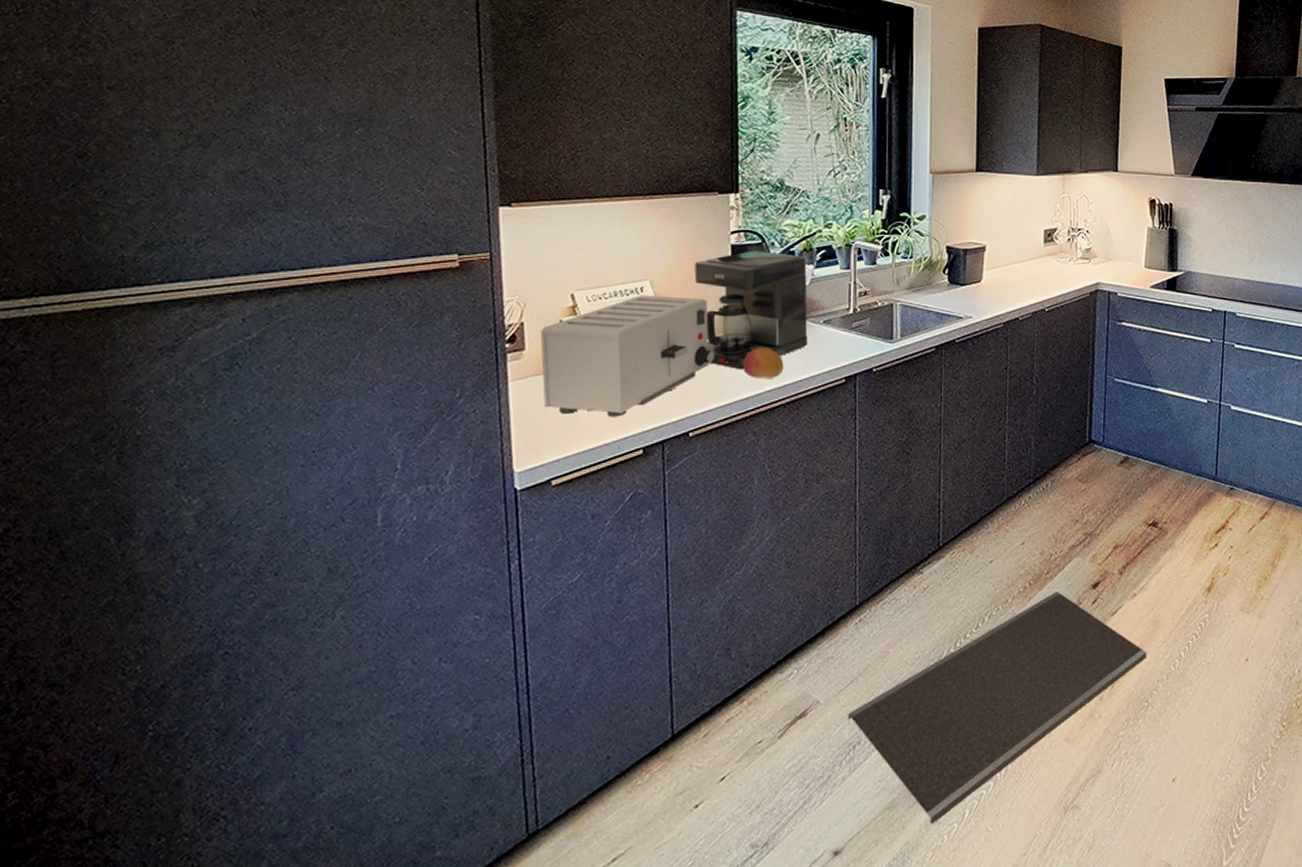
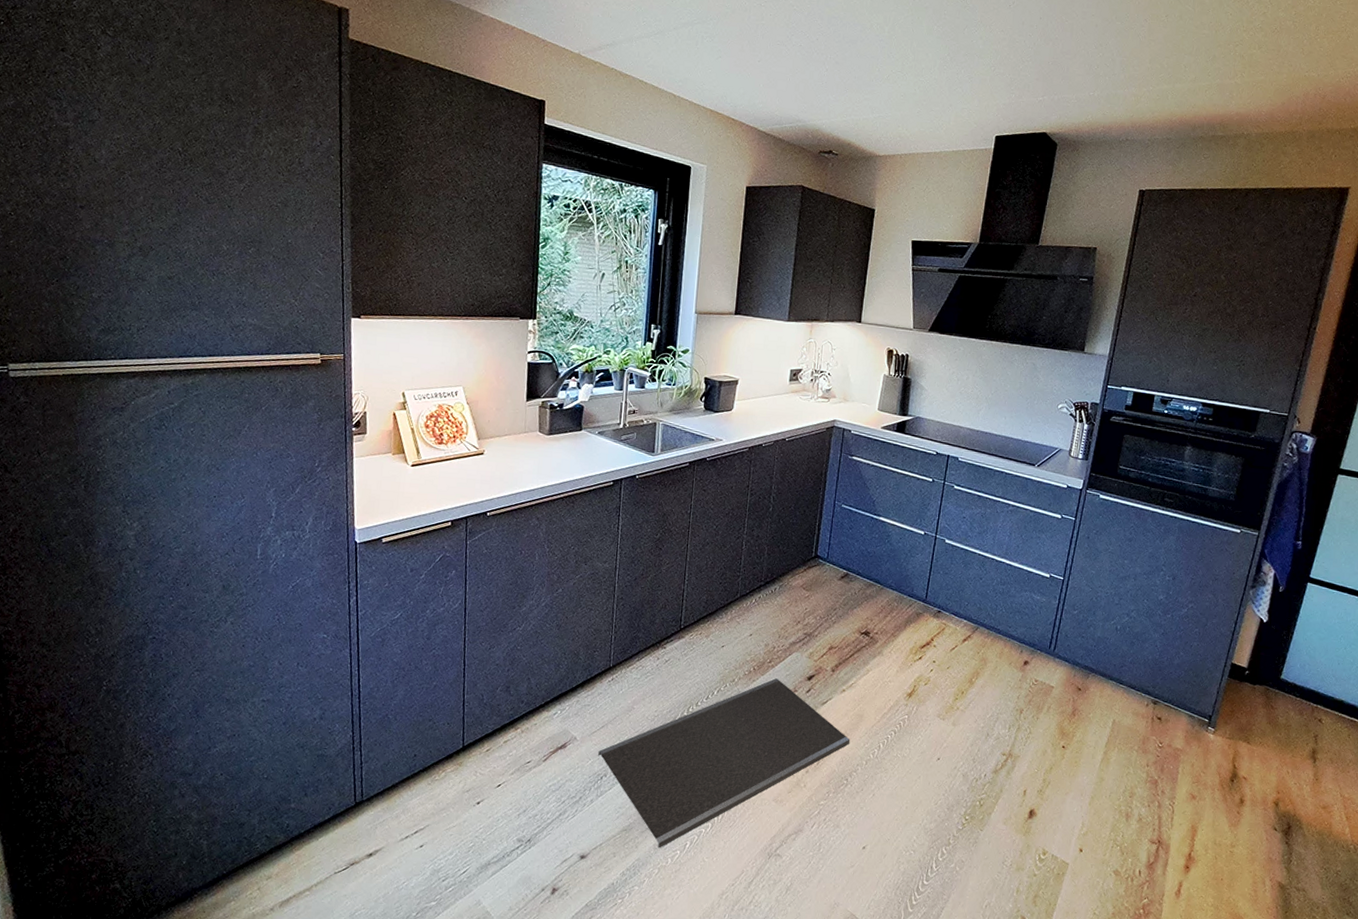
toaster: present [540,295,715,417] -> none [378,398,510,494]
coffee maker: present [694,251,808,370] -> none [497,368,588,466]
fruit: present [742,347,784,378] -> none [531,449,565,475]

